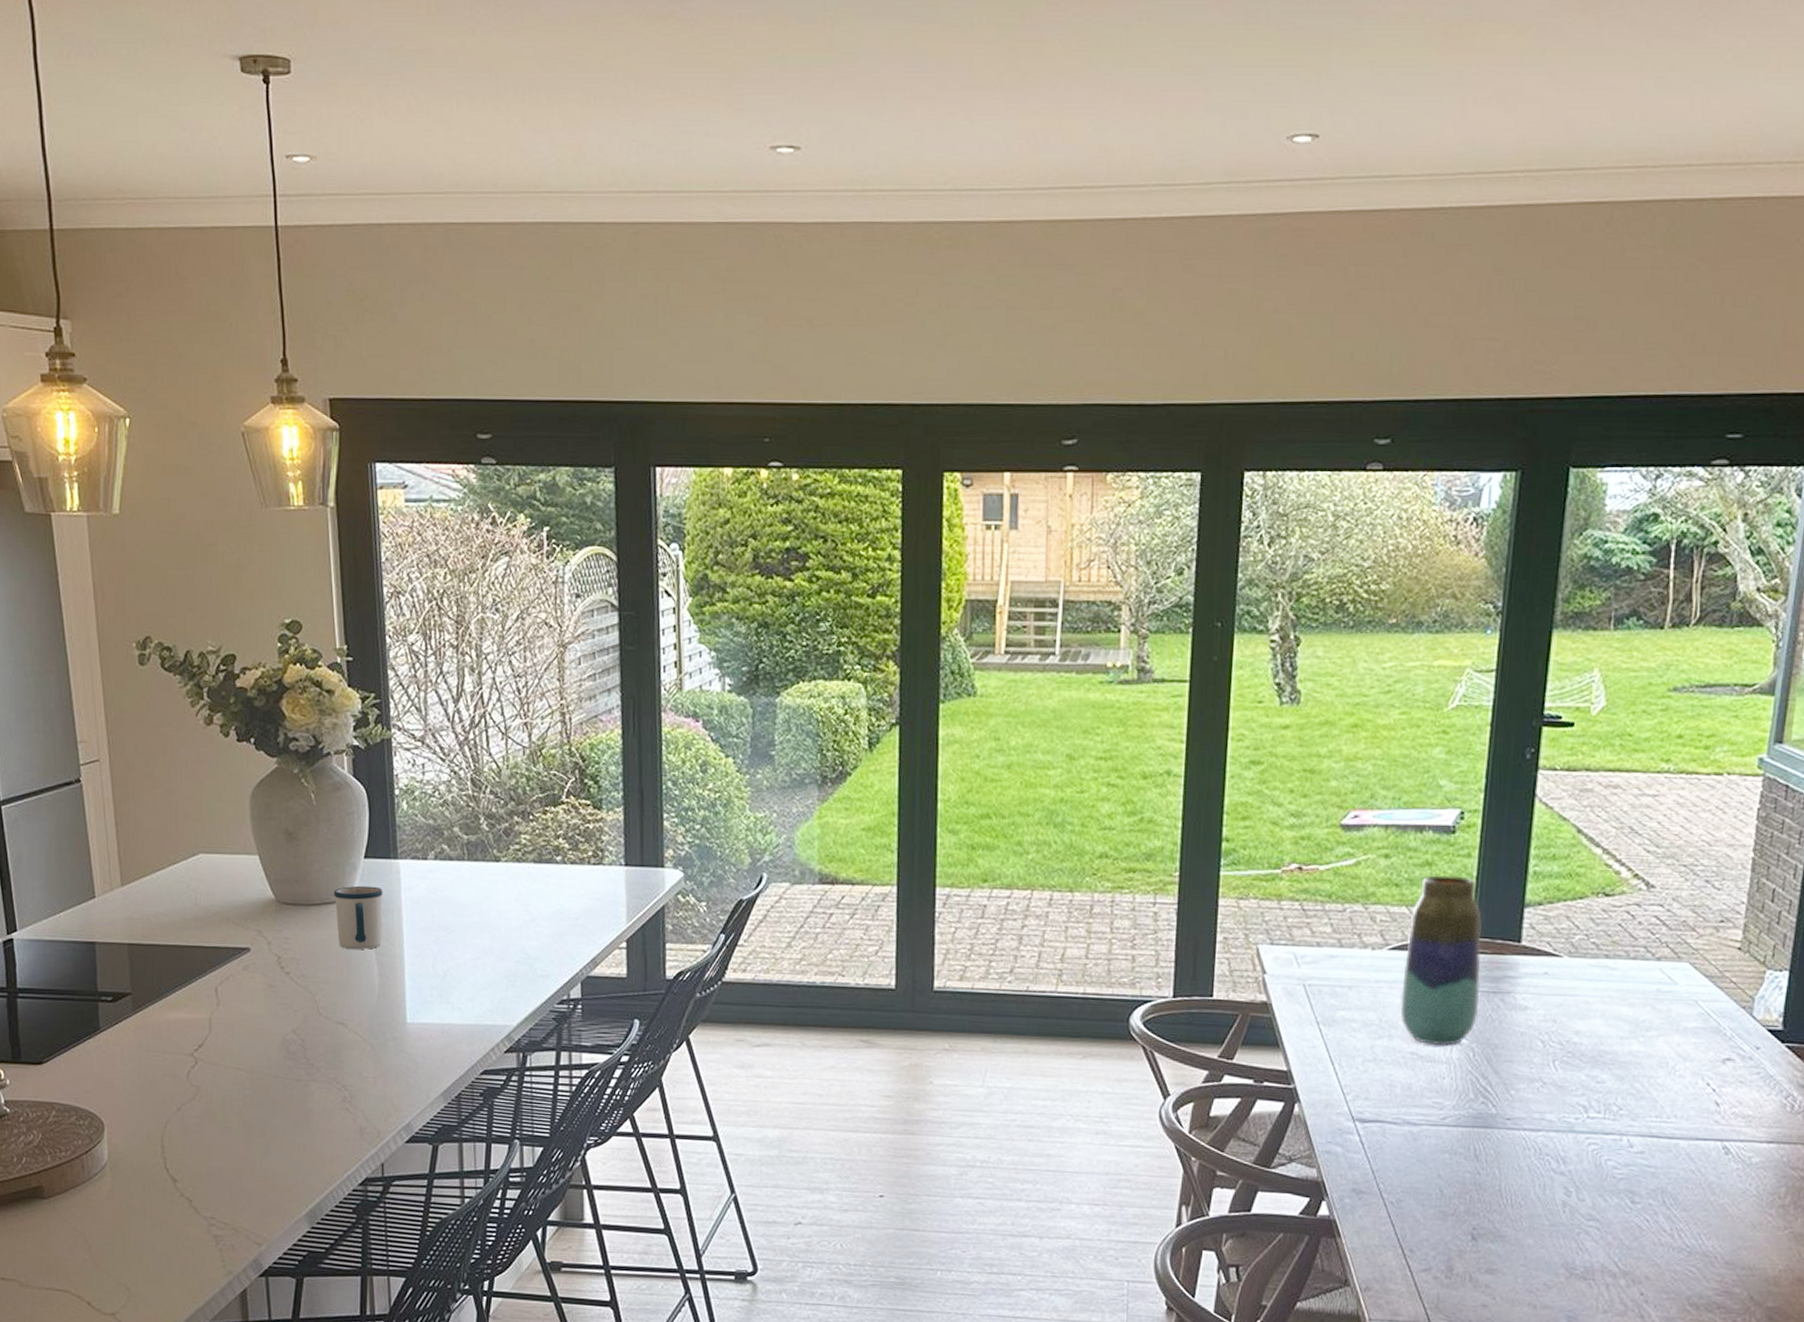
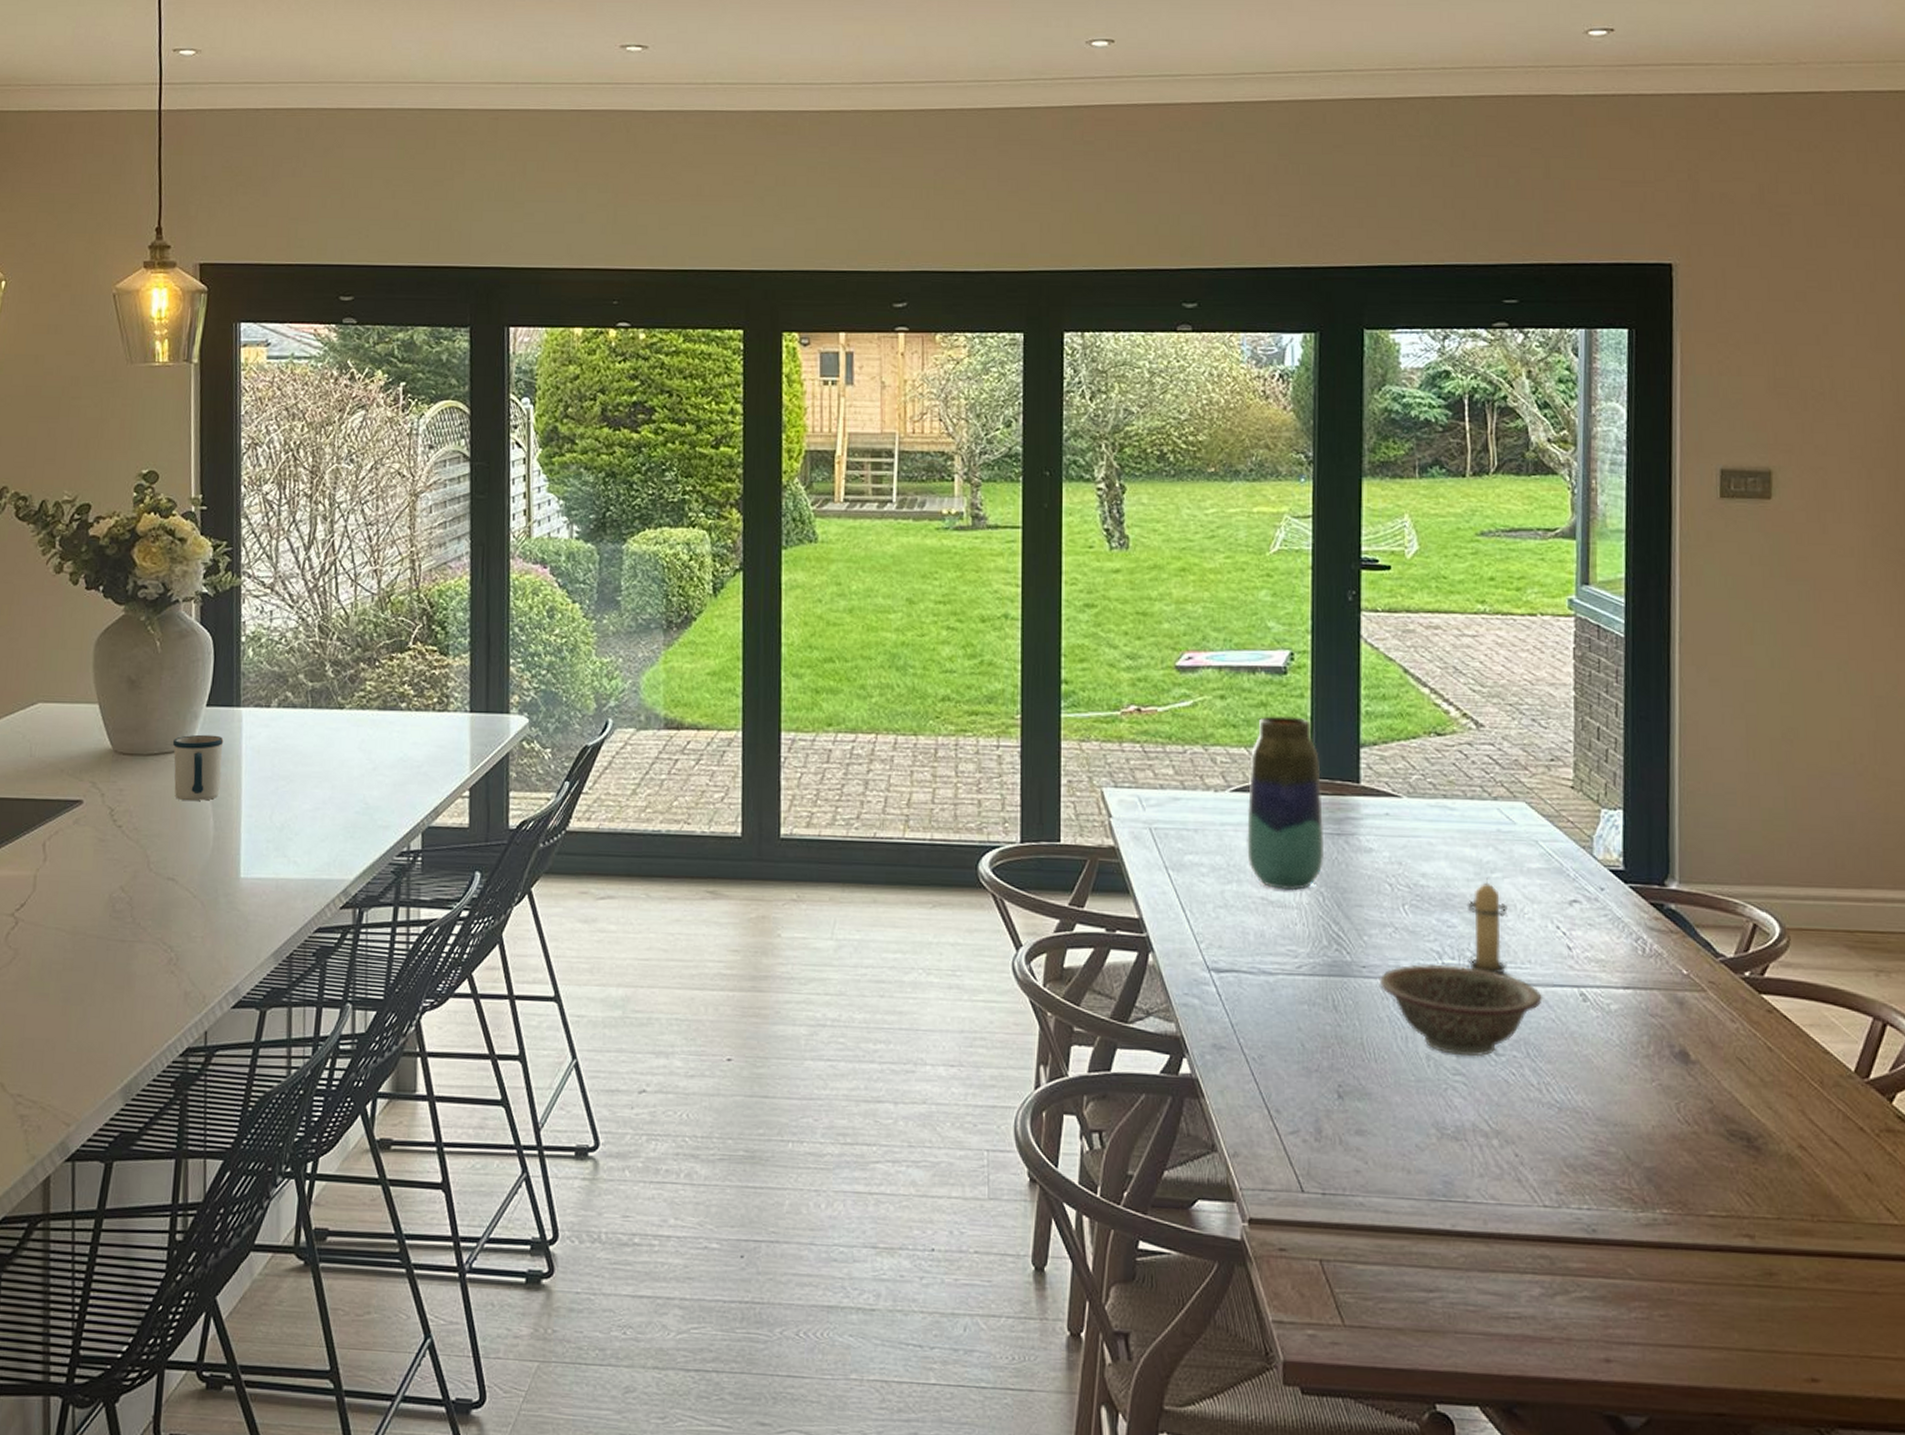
decorative bowl: none [1523,1117,1684,1205] -> present [1380,963,1542,1057]
candle: none [1614,1036,1659,1128] -> present [1466,878,1508,974]

